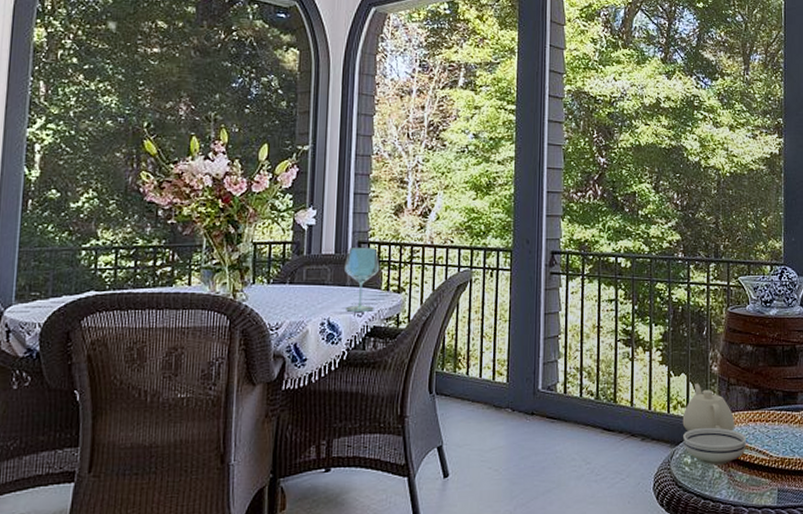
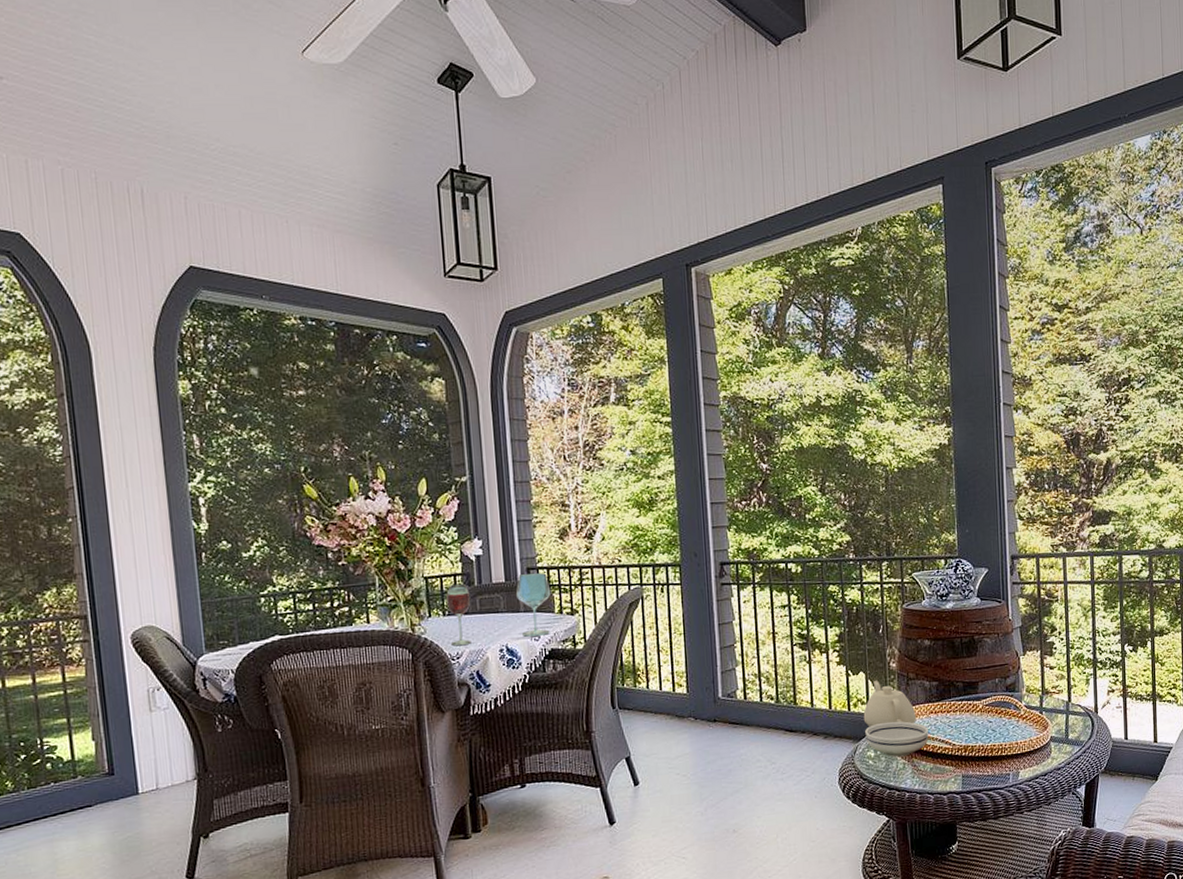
wineglass: none [272,253,298,316] -> present [446,584,471,646]

